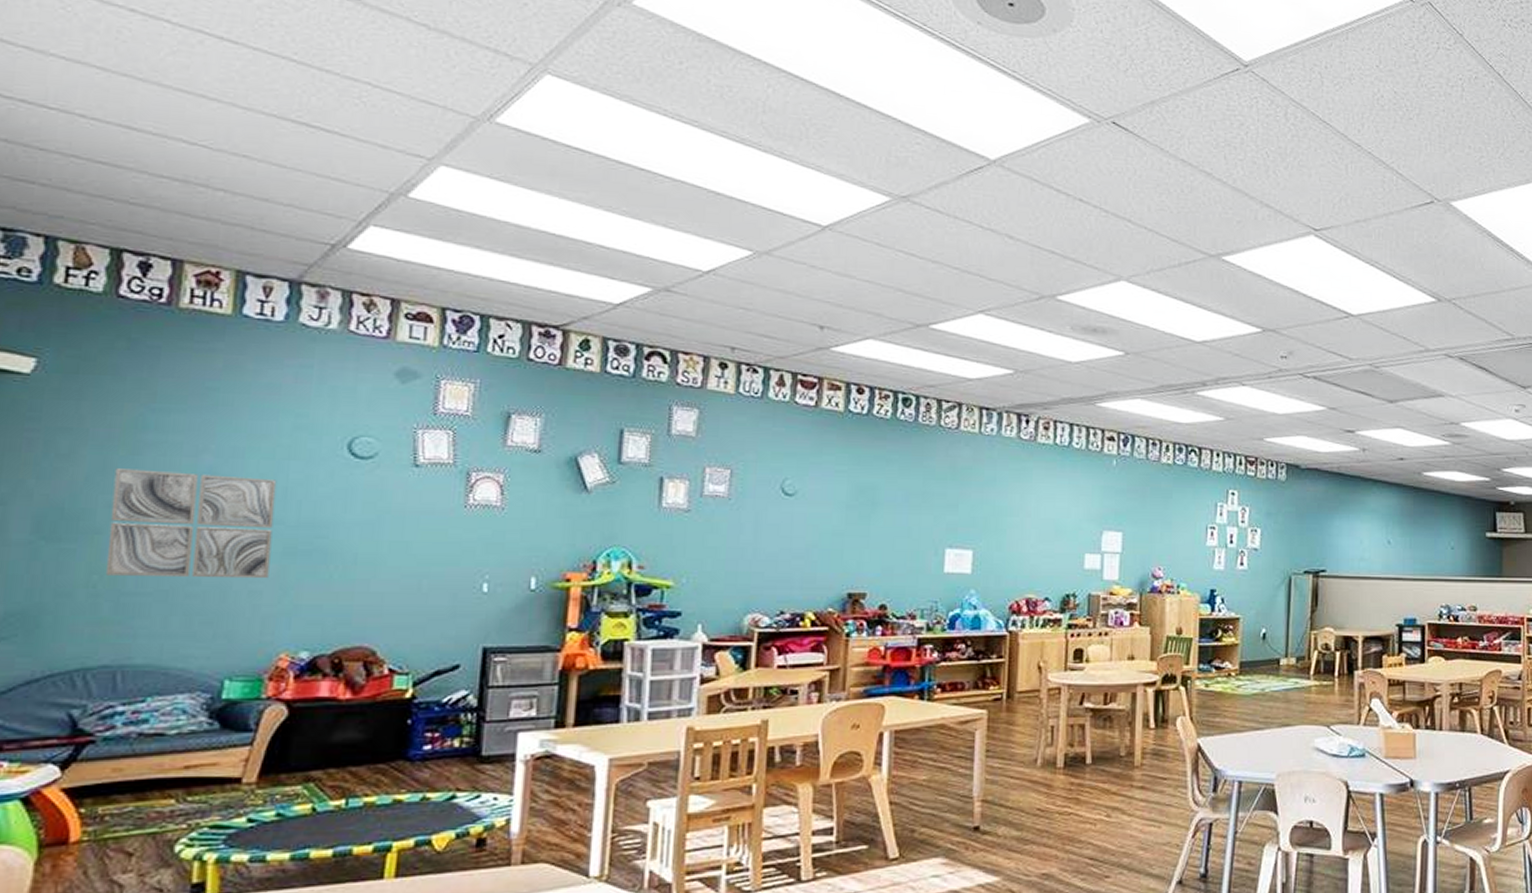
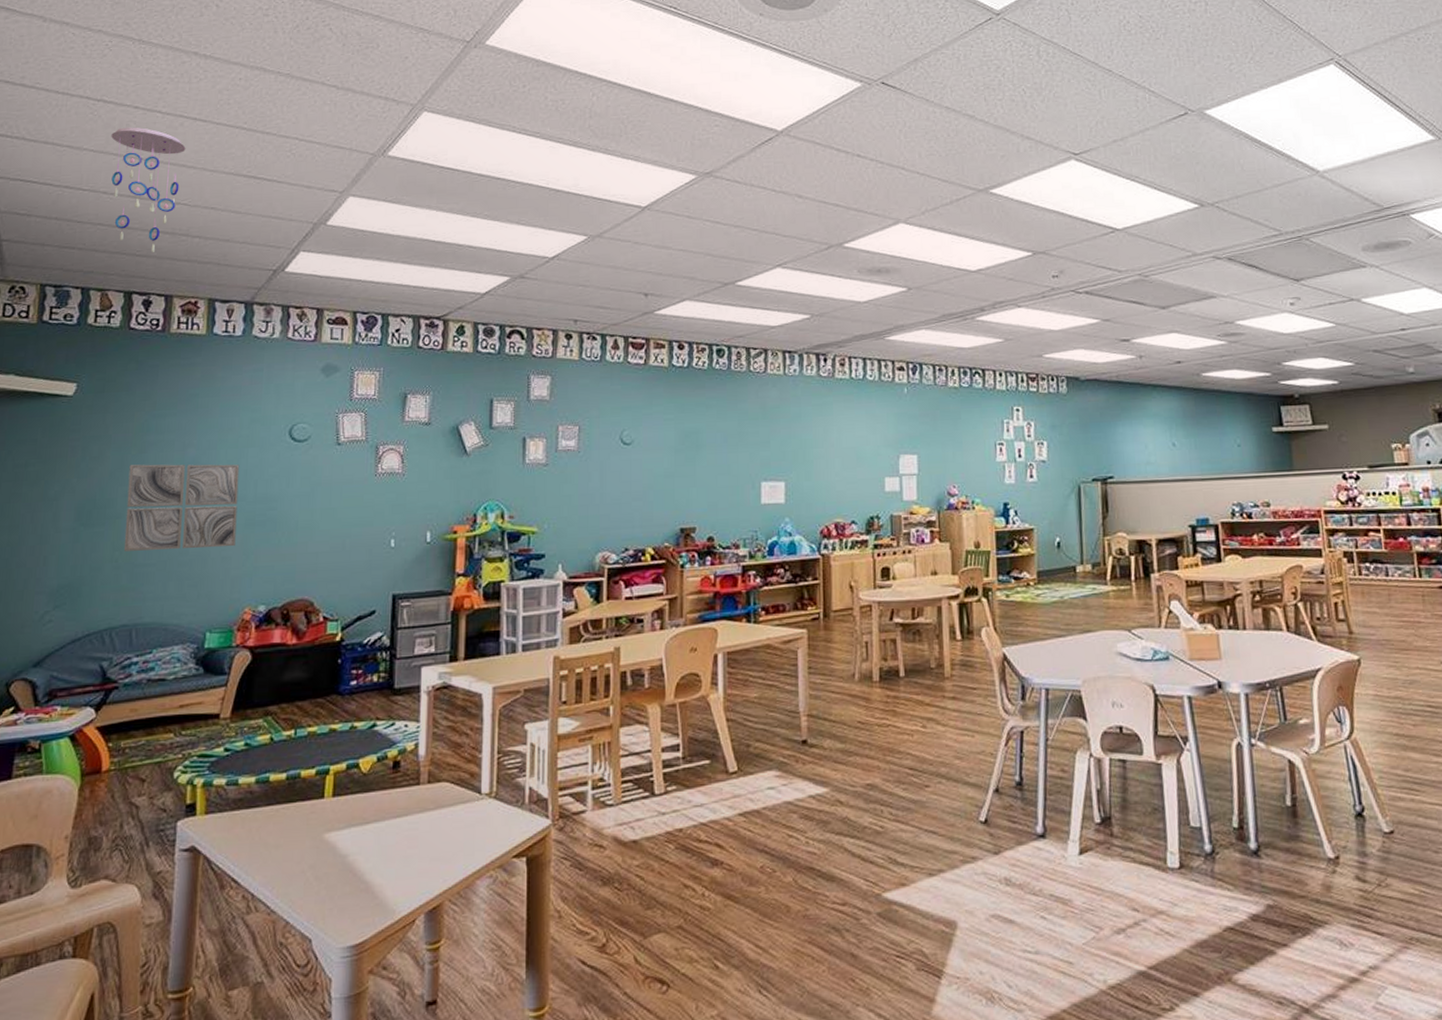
ceiling mobile: none [92,33,207,204] -> present [111,127,186,253]

